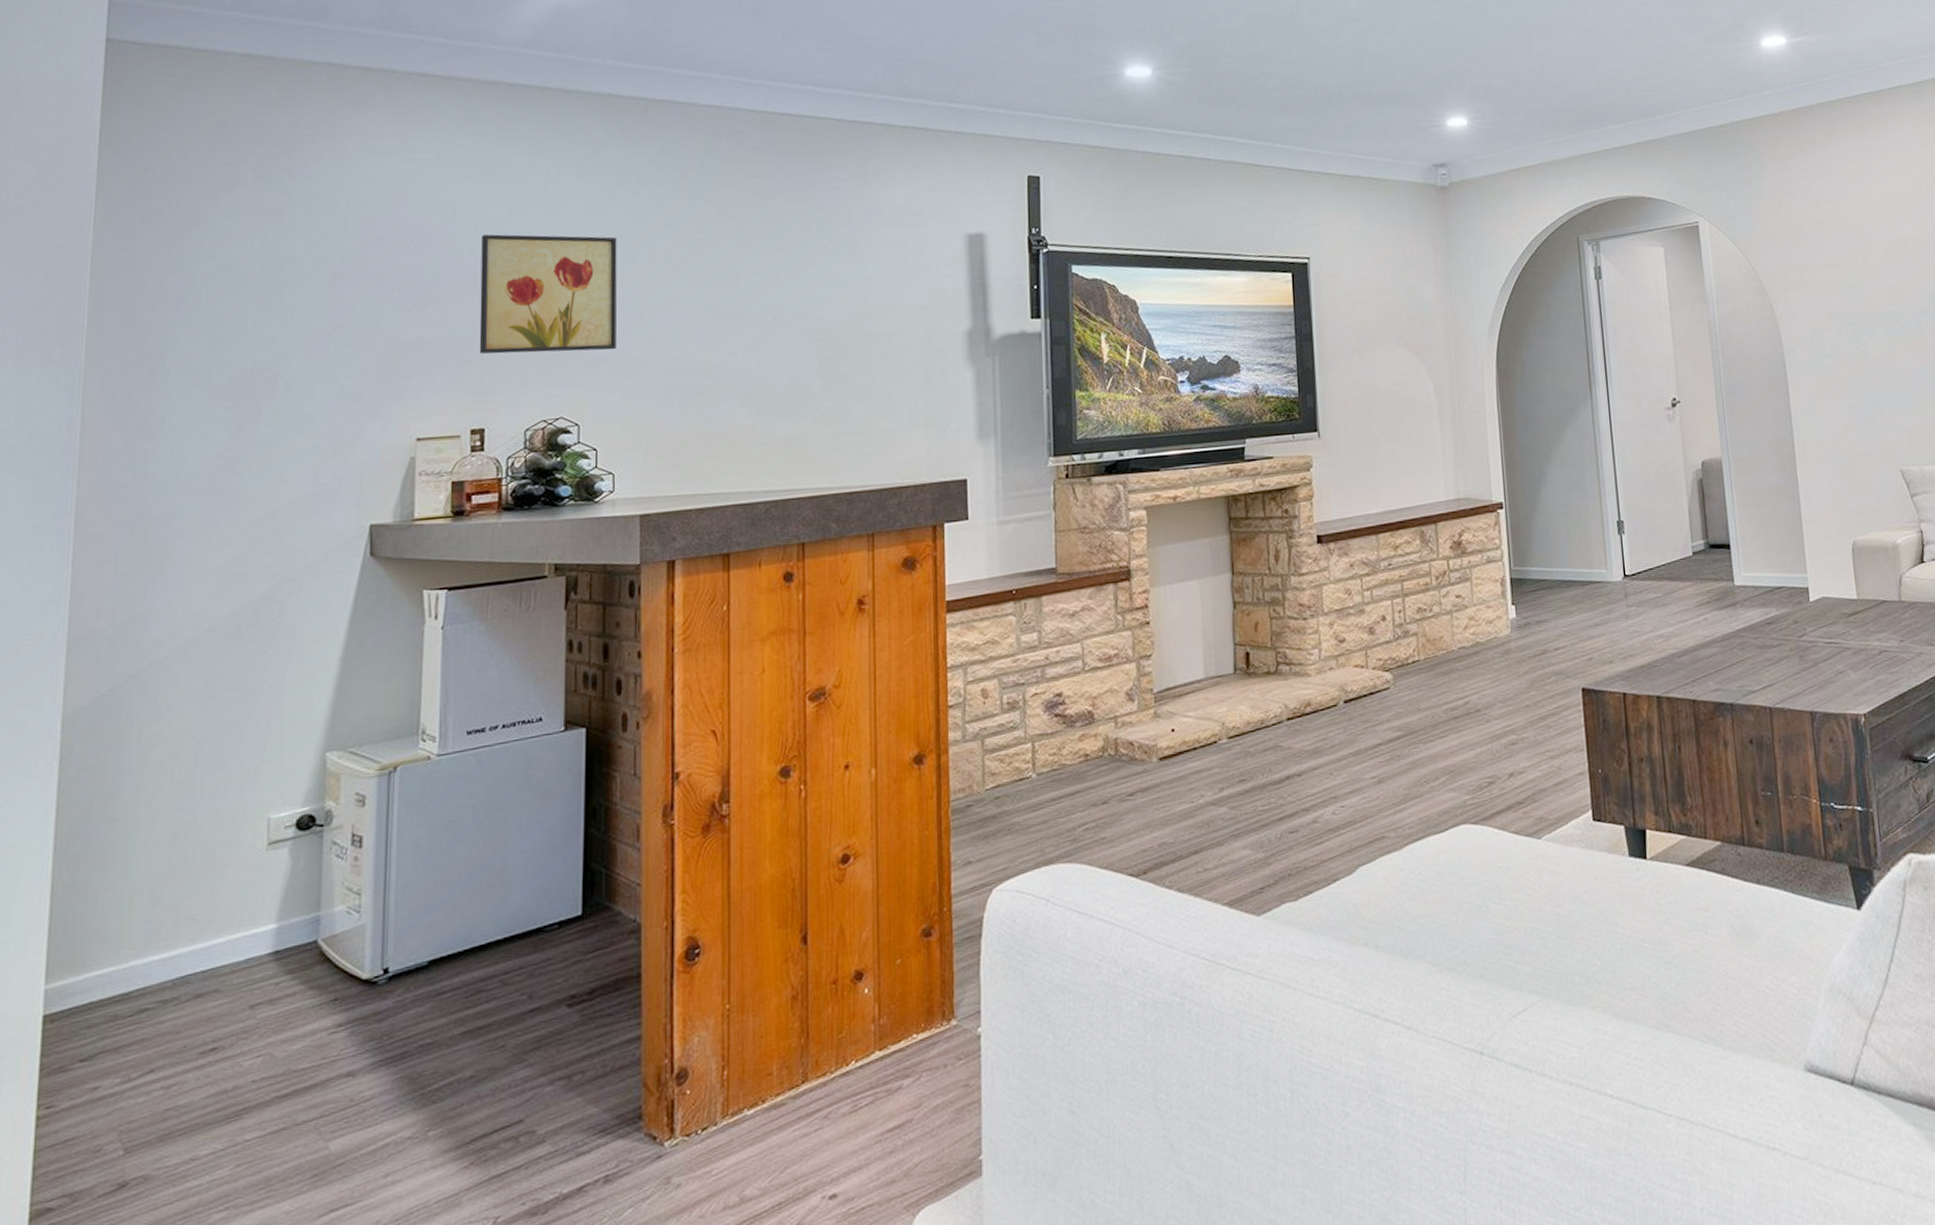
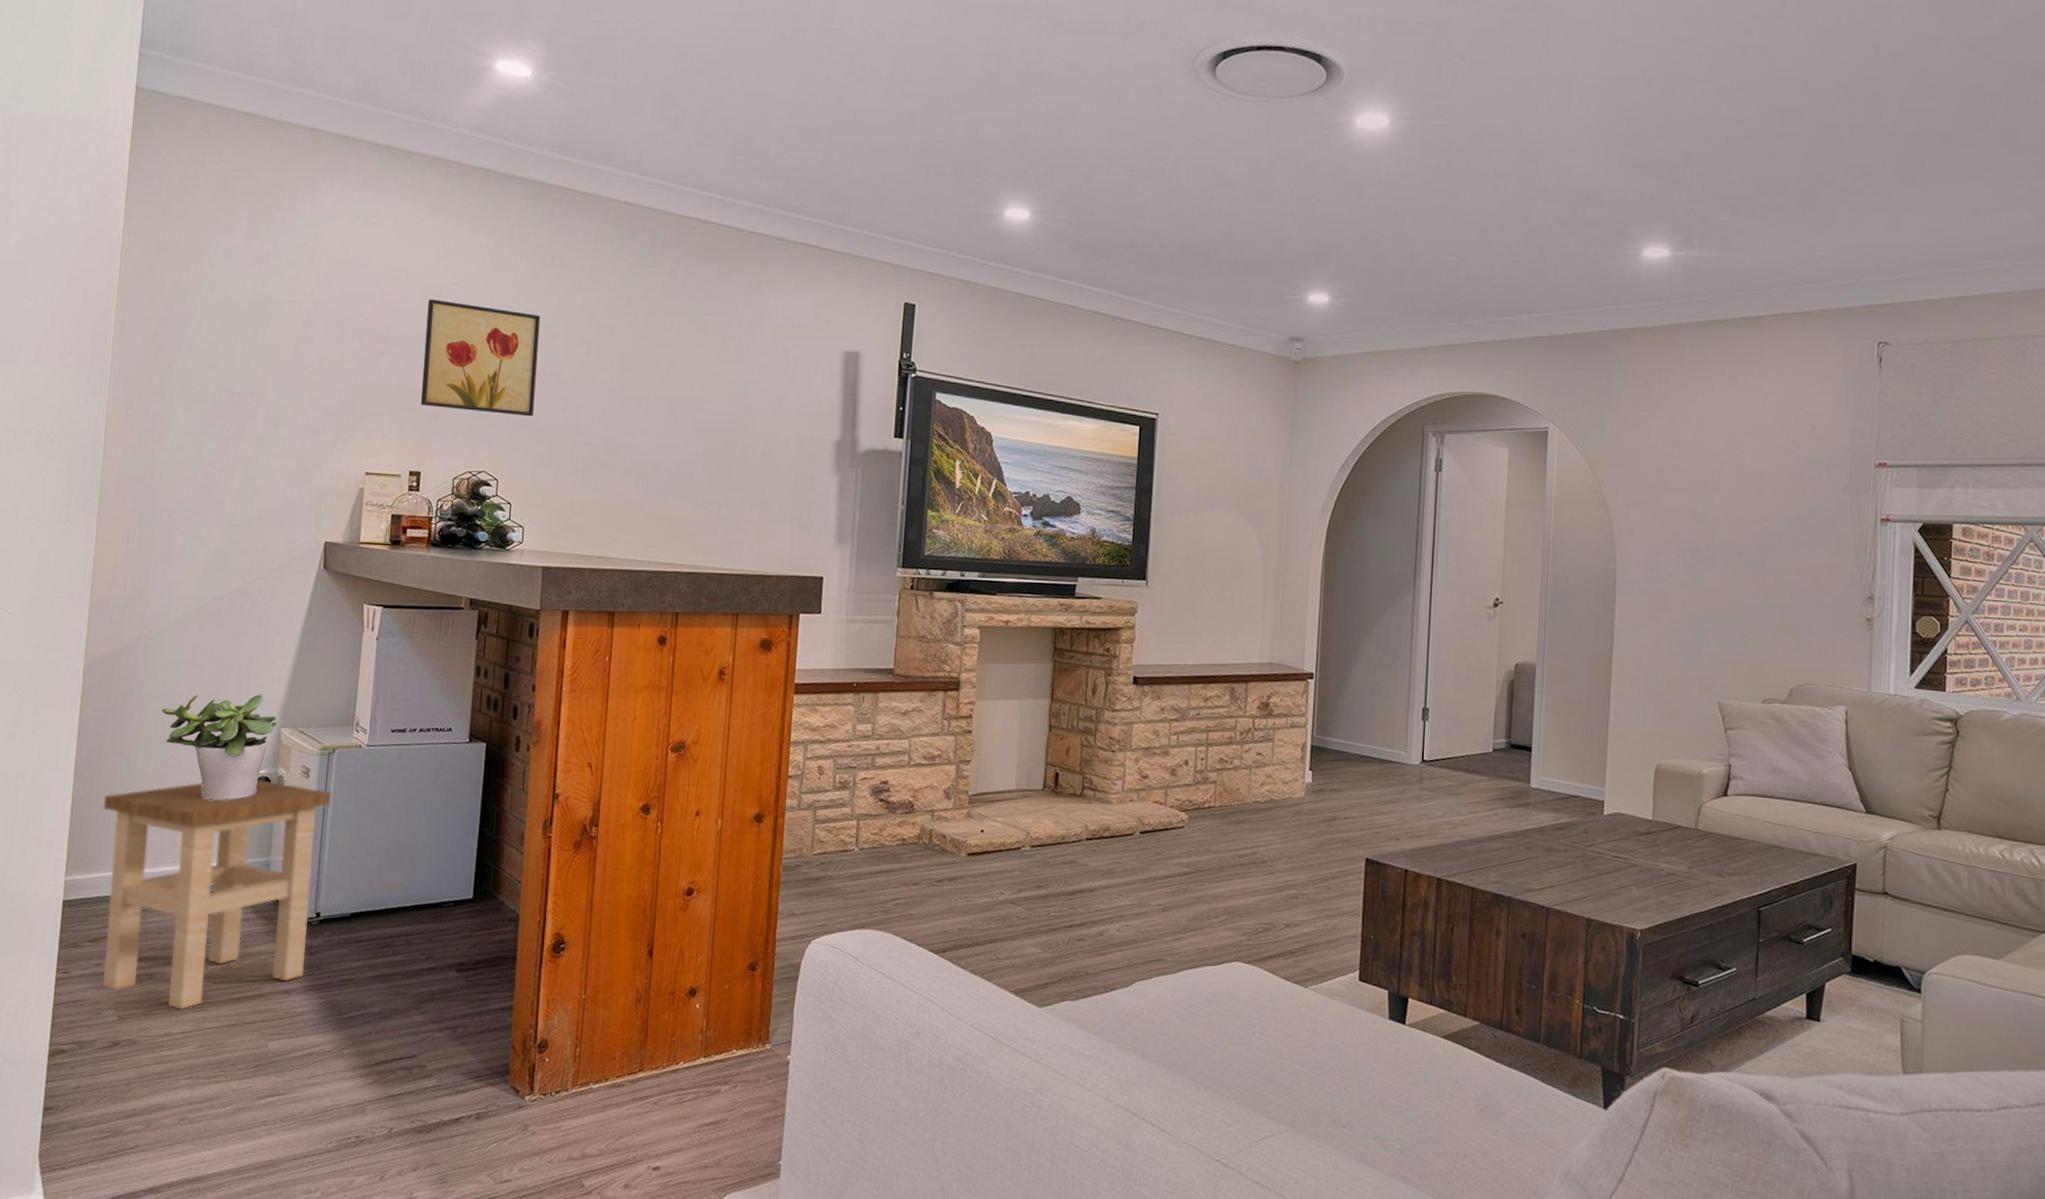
stool: none [94,817,395,1125] -> present [103,779,331,1010]
potted plant: none [168,716,320,856] -> present [161,694,277,800]

